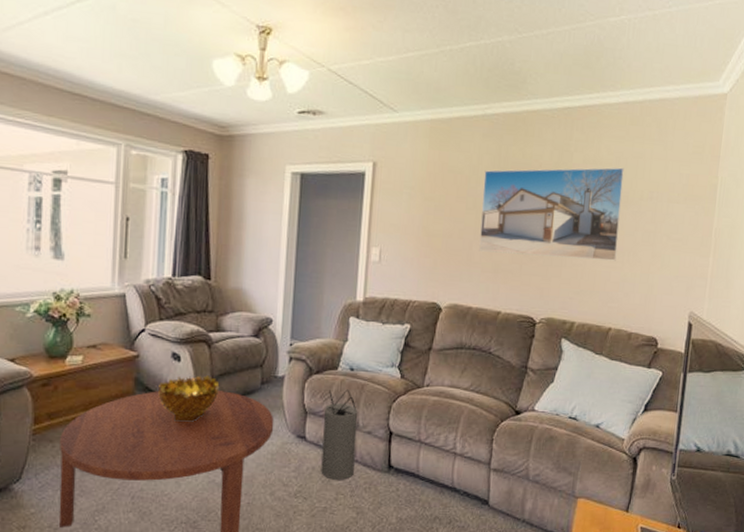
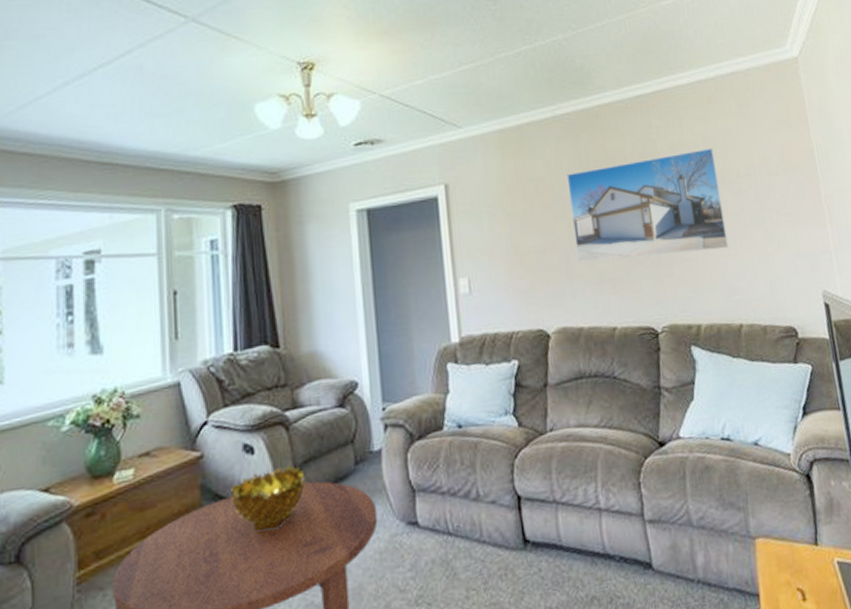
speaker: present [321,389,358,480] -> none [435,452,483,573]

